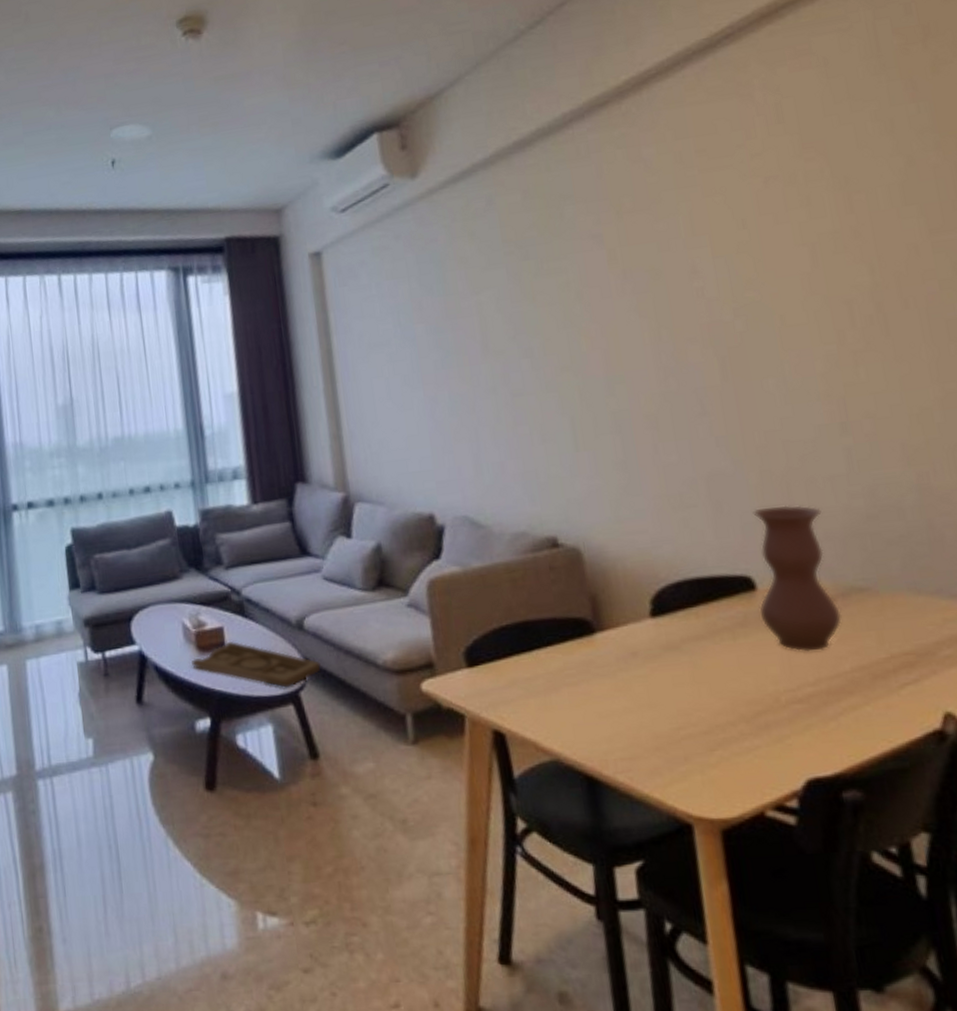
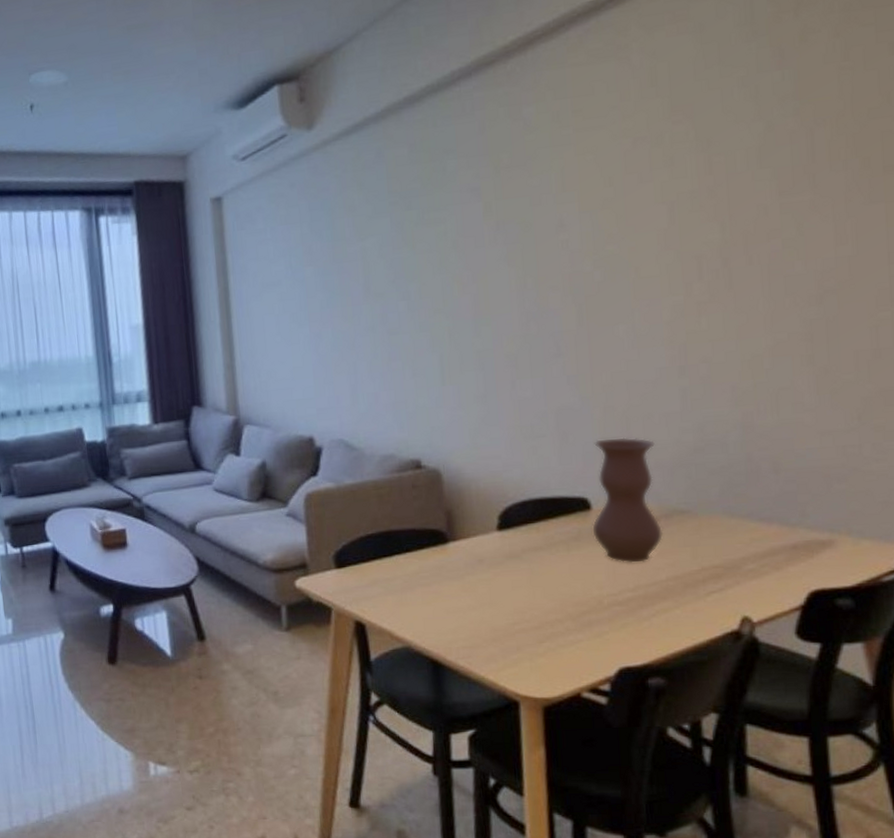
decorative tray: present [191,640,321,688] -> none [97,540,210,582]

